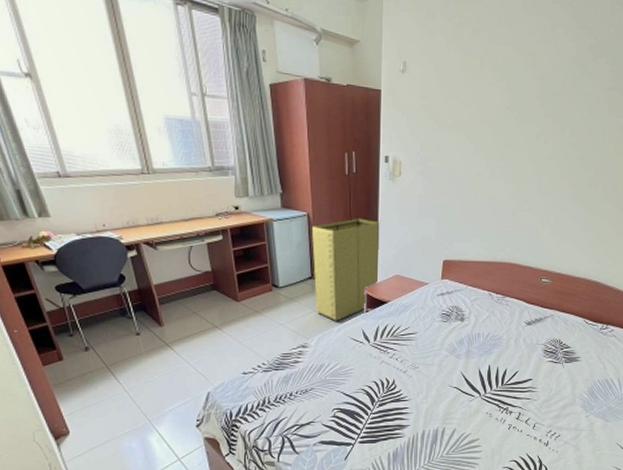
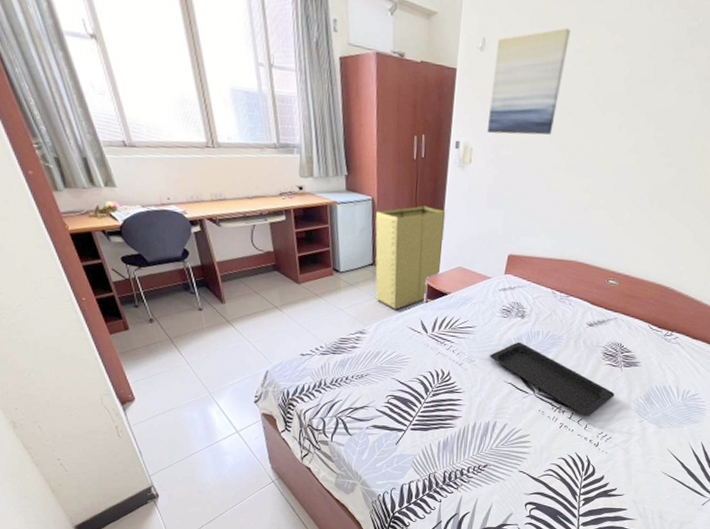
wall art: none [414,50,483,147] -> present [488,28,570,135]
serving tray: none [433,345,559,415] -> present [490,341,615,416]

